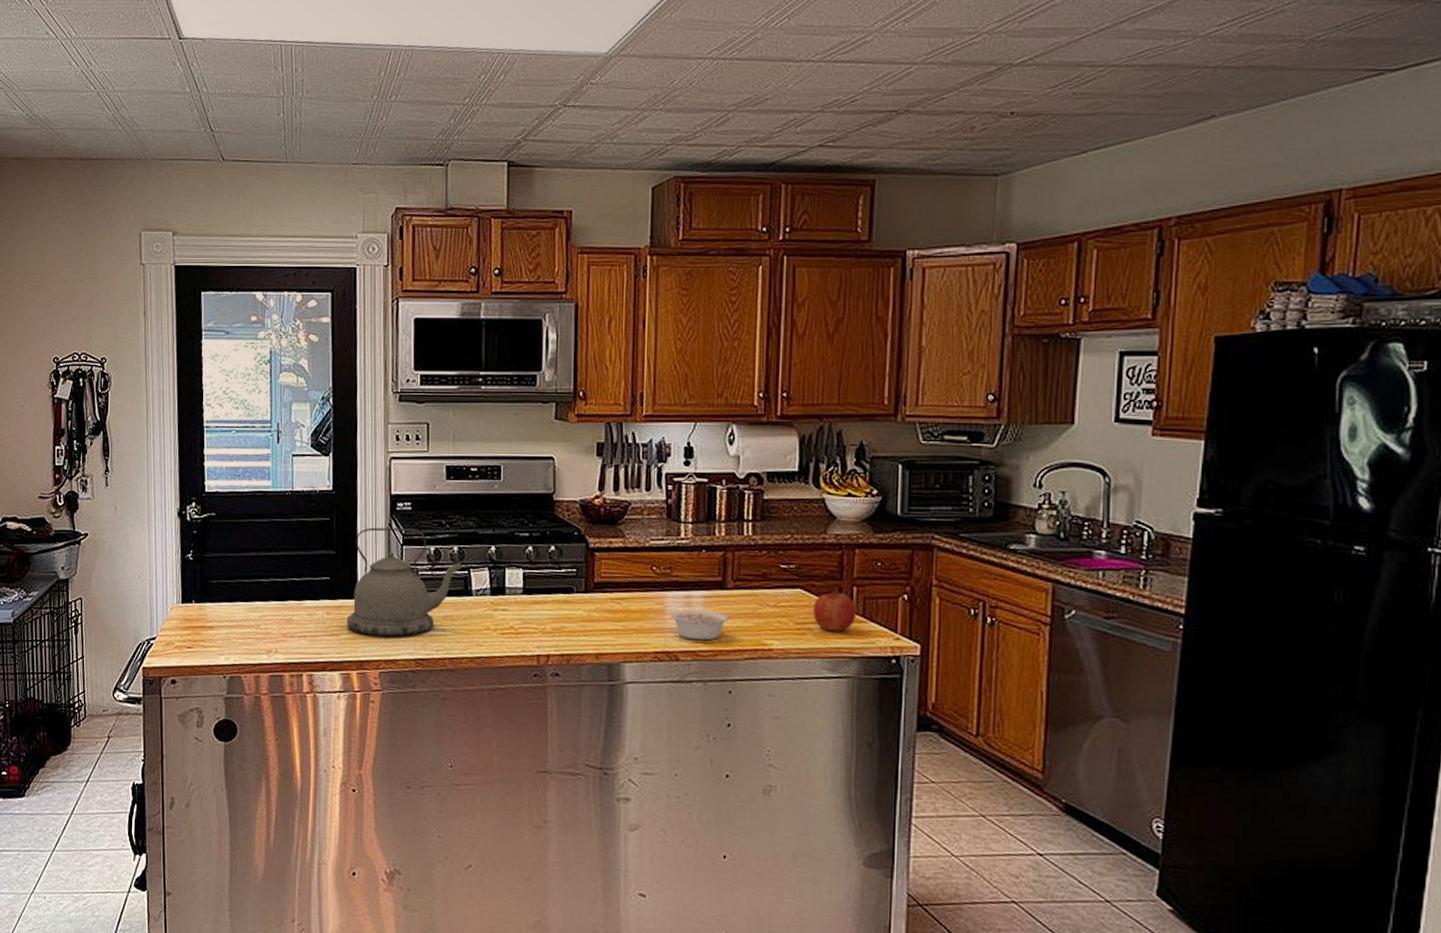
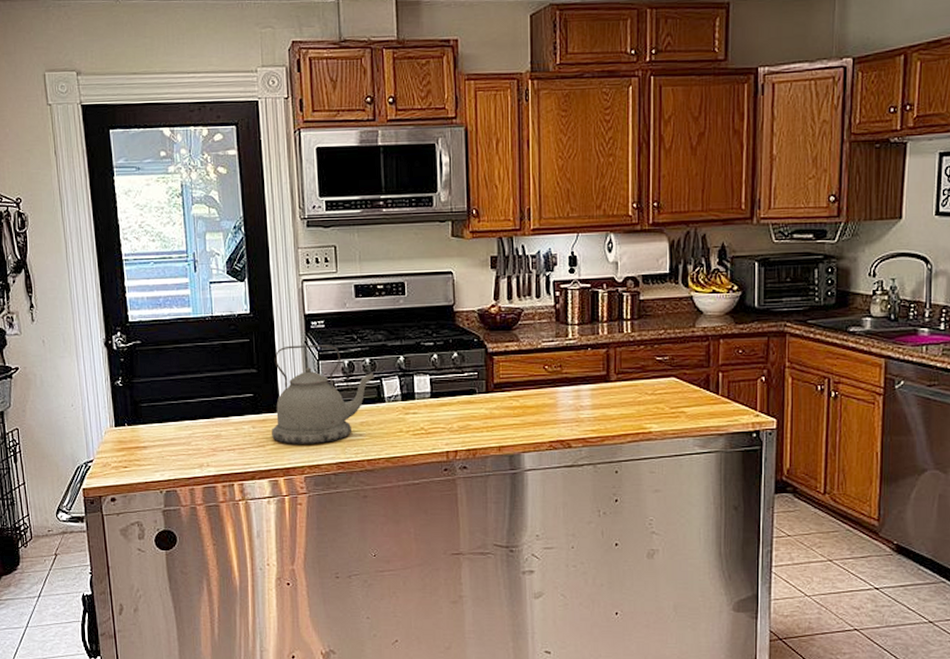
legume: present [670,610,737,641] -> none [562,402,620,429]
fruit: present [813,590,856,632] -> none [685,376,722,413]

